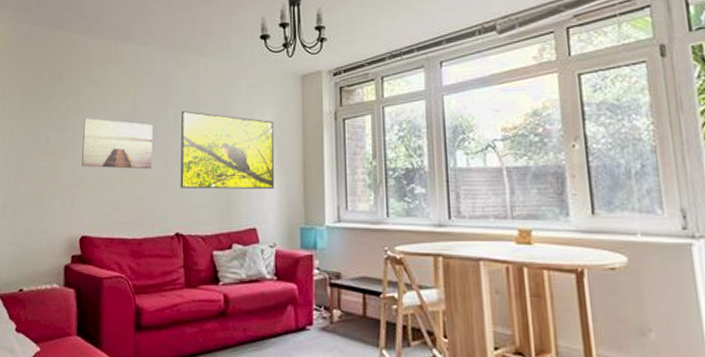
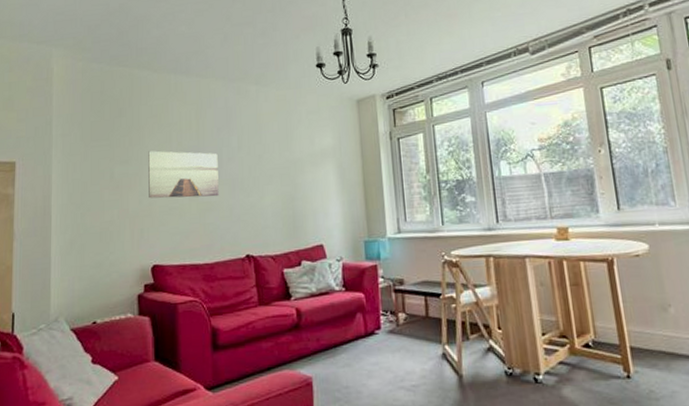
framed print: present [180,111,275,190] -> none [245,138,338,213]

